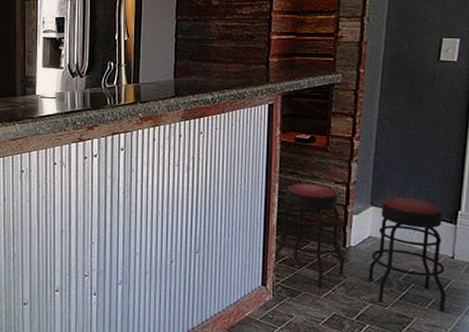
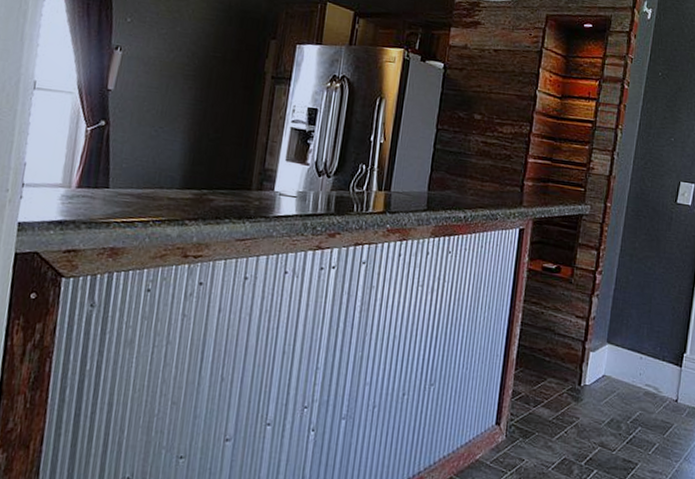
bar stool: present [271,183,445,312] -> none [507,314,671,458]

